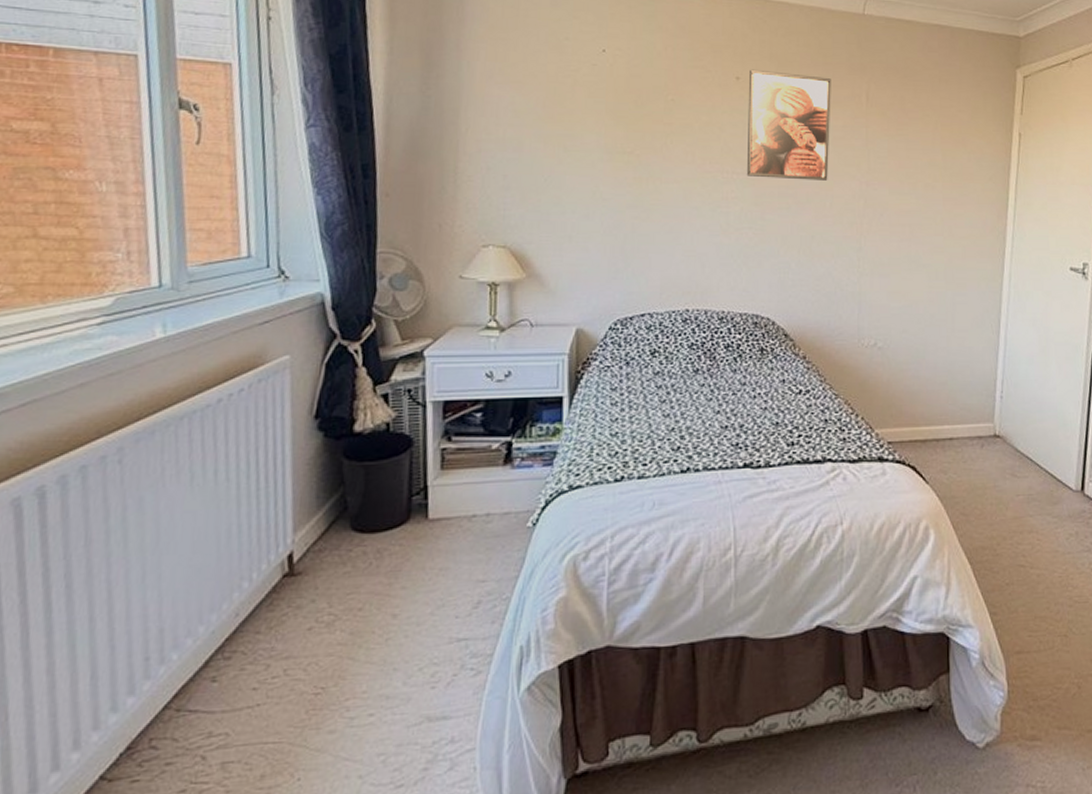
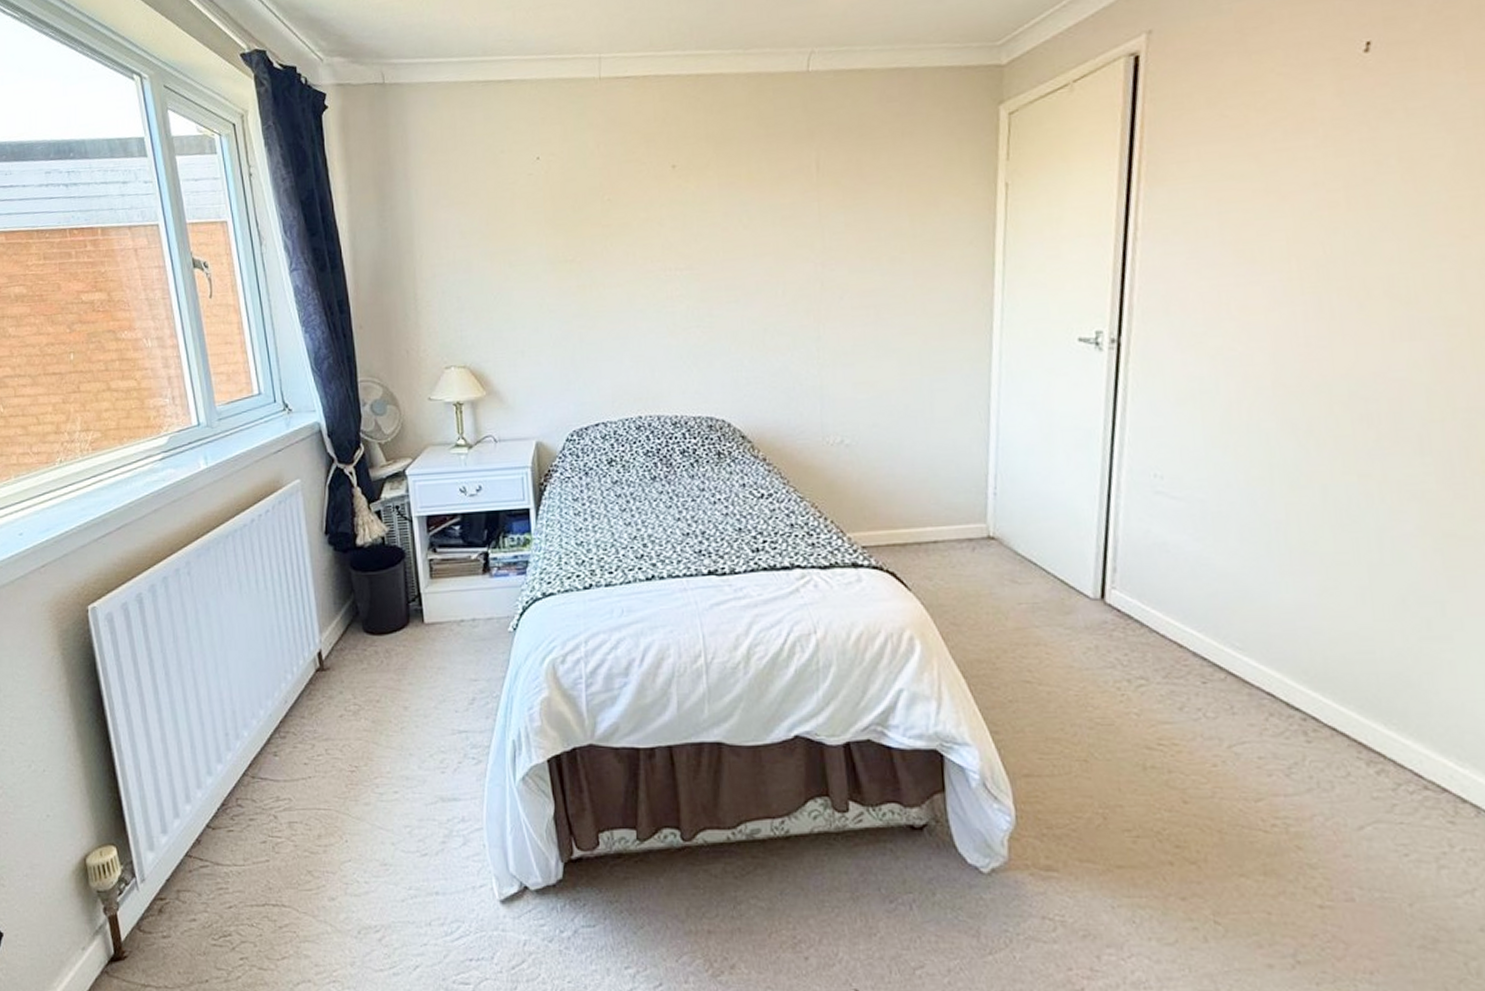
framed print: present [746,69,831,181] -> none [686,151,778,271]

